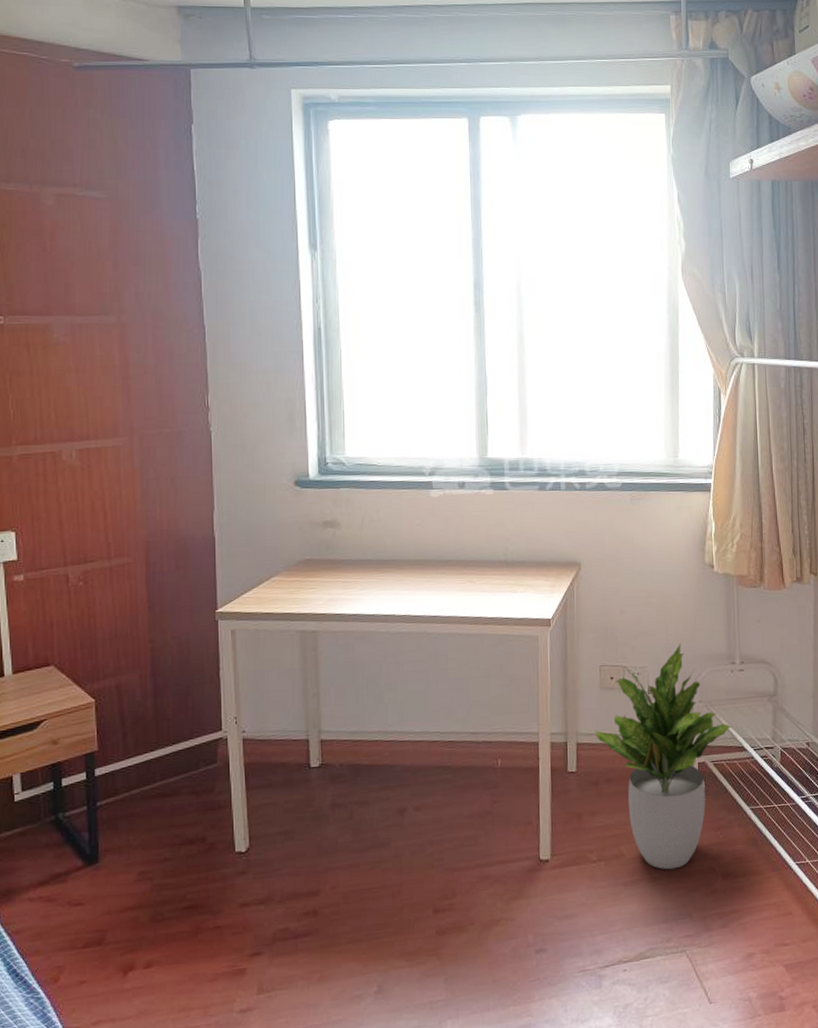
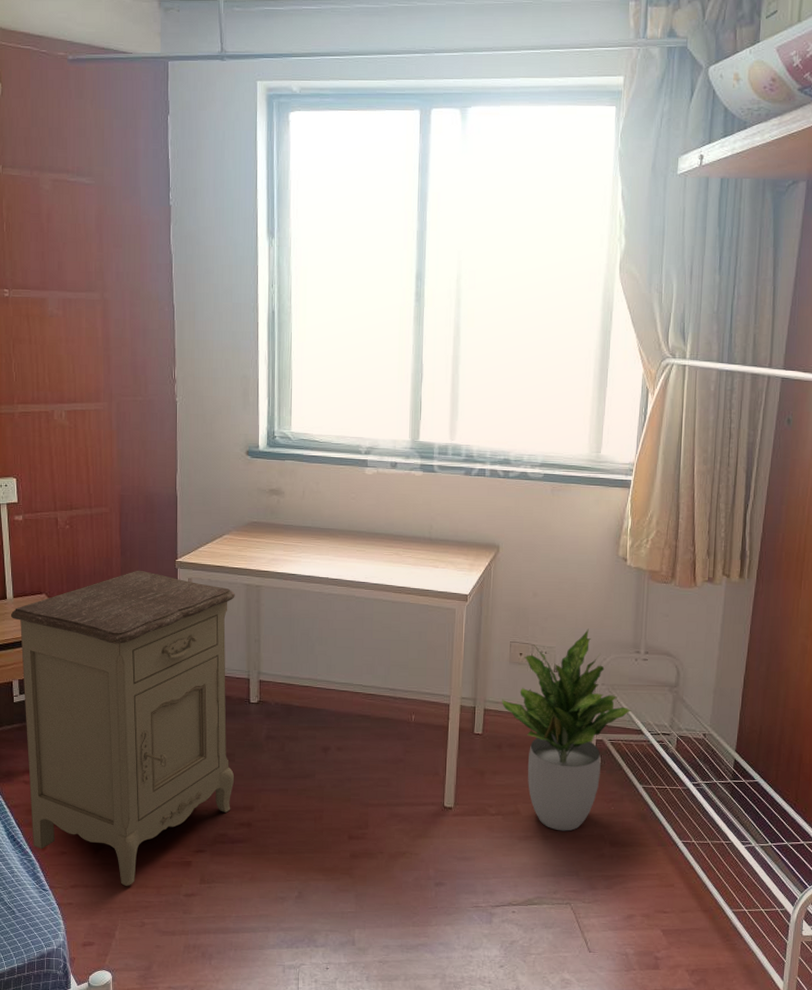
nightstand: none [9,626,295,1012] -> present [10,570,235,886]

